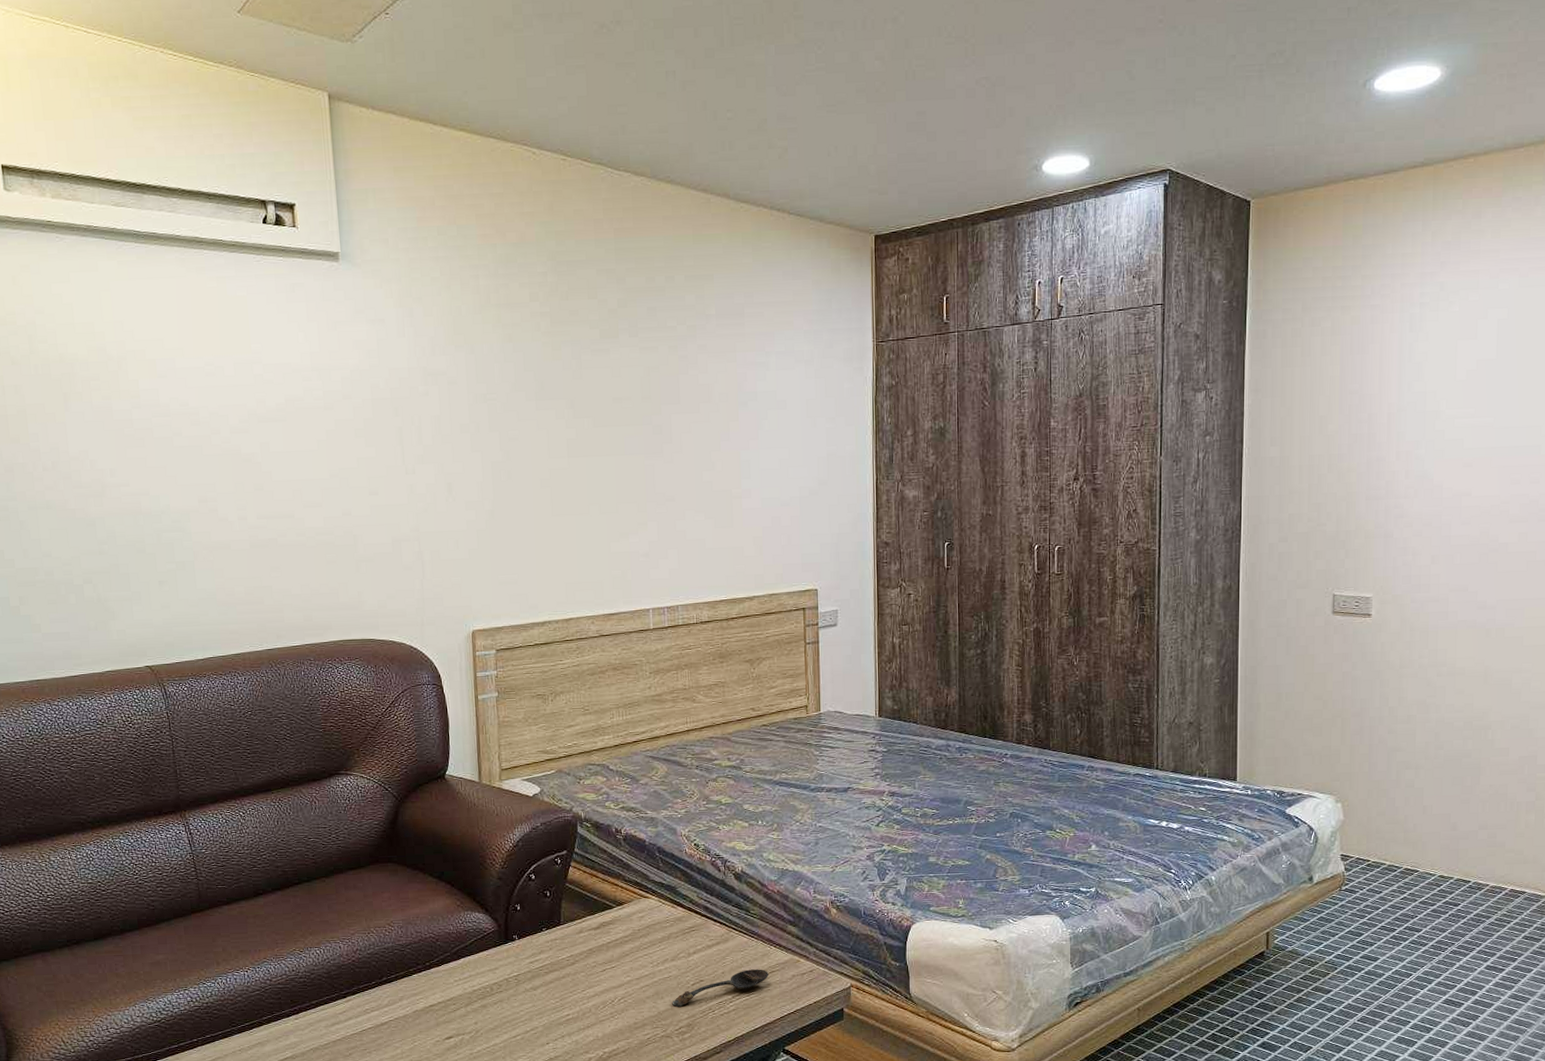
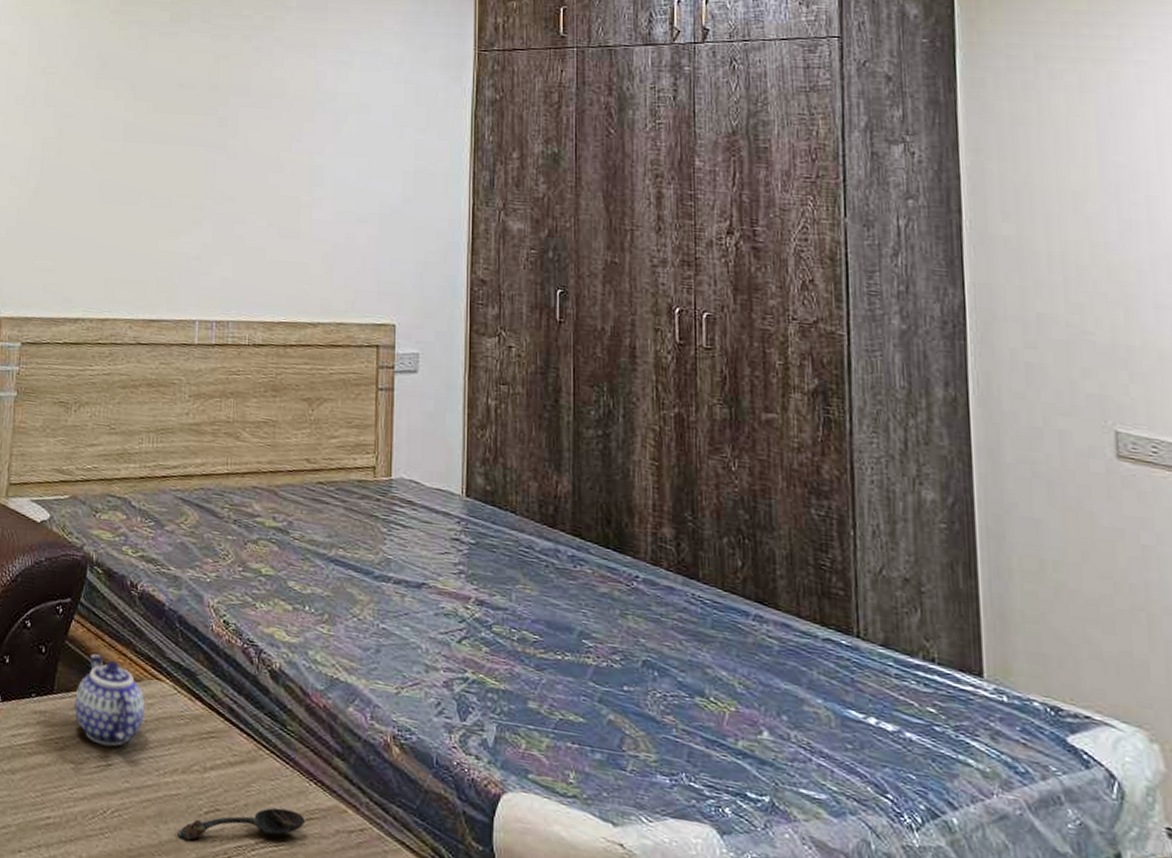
teapot: none [579,889,637,954] -> present [74,654,145,747]

